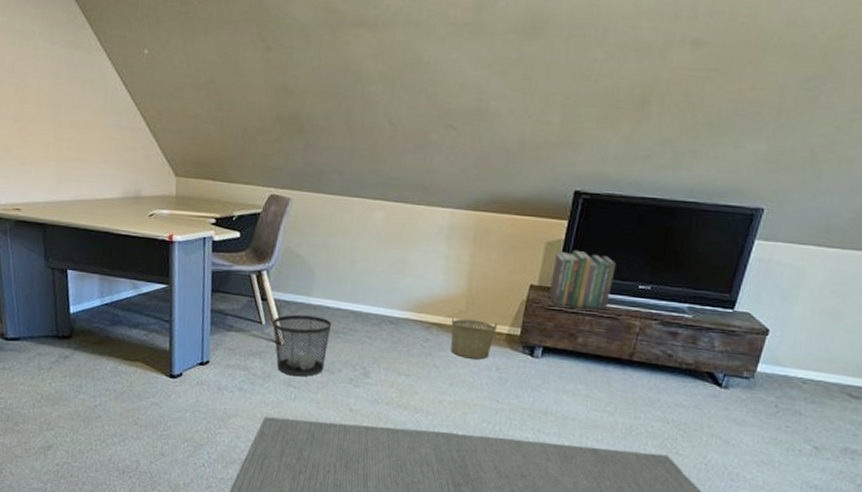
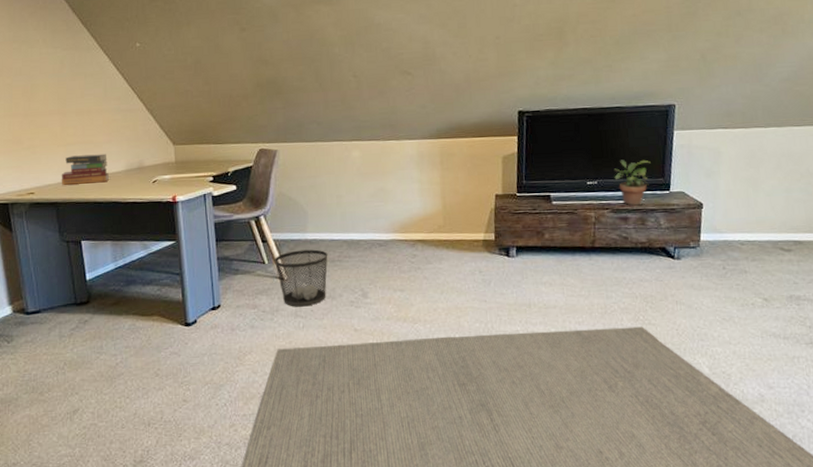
books: none [50,173,103,209] -> present [61,154,110,185]
basket: present [450,318,497,360] -> none [433,231,474,267]
books: present [549,249,617,310] -> none [512,159,565,209]
potted plant: none [672,265,719,321] -> present [614,159,651,206]

